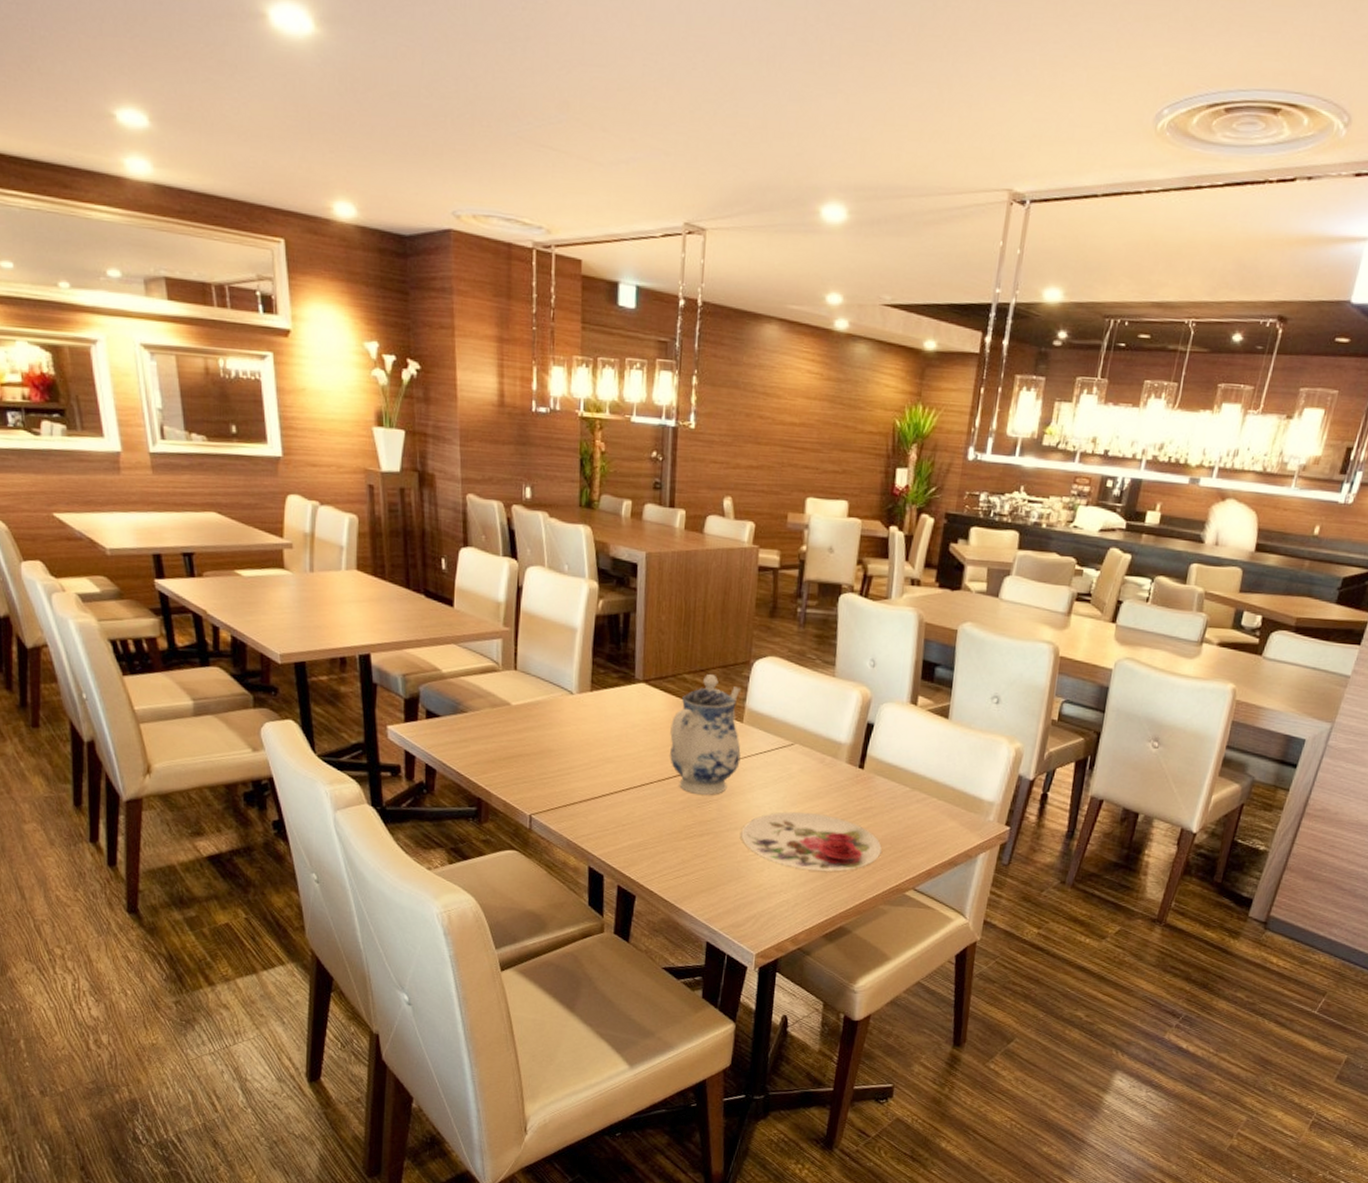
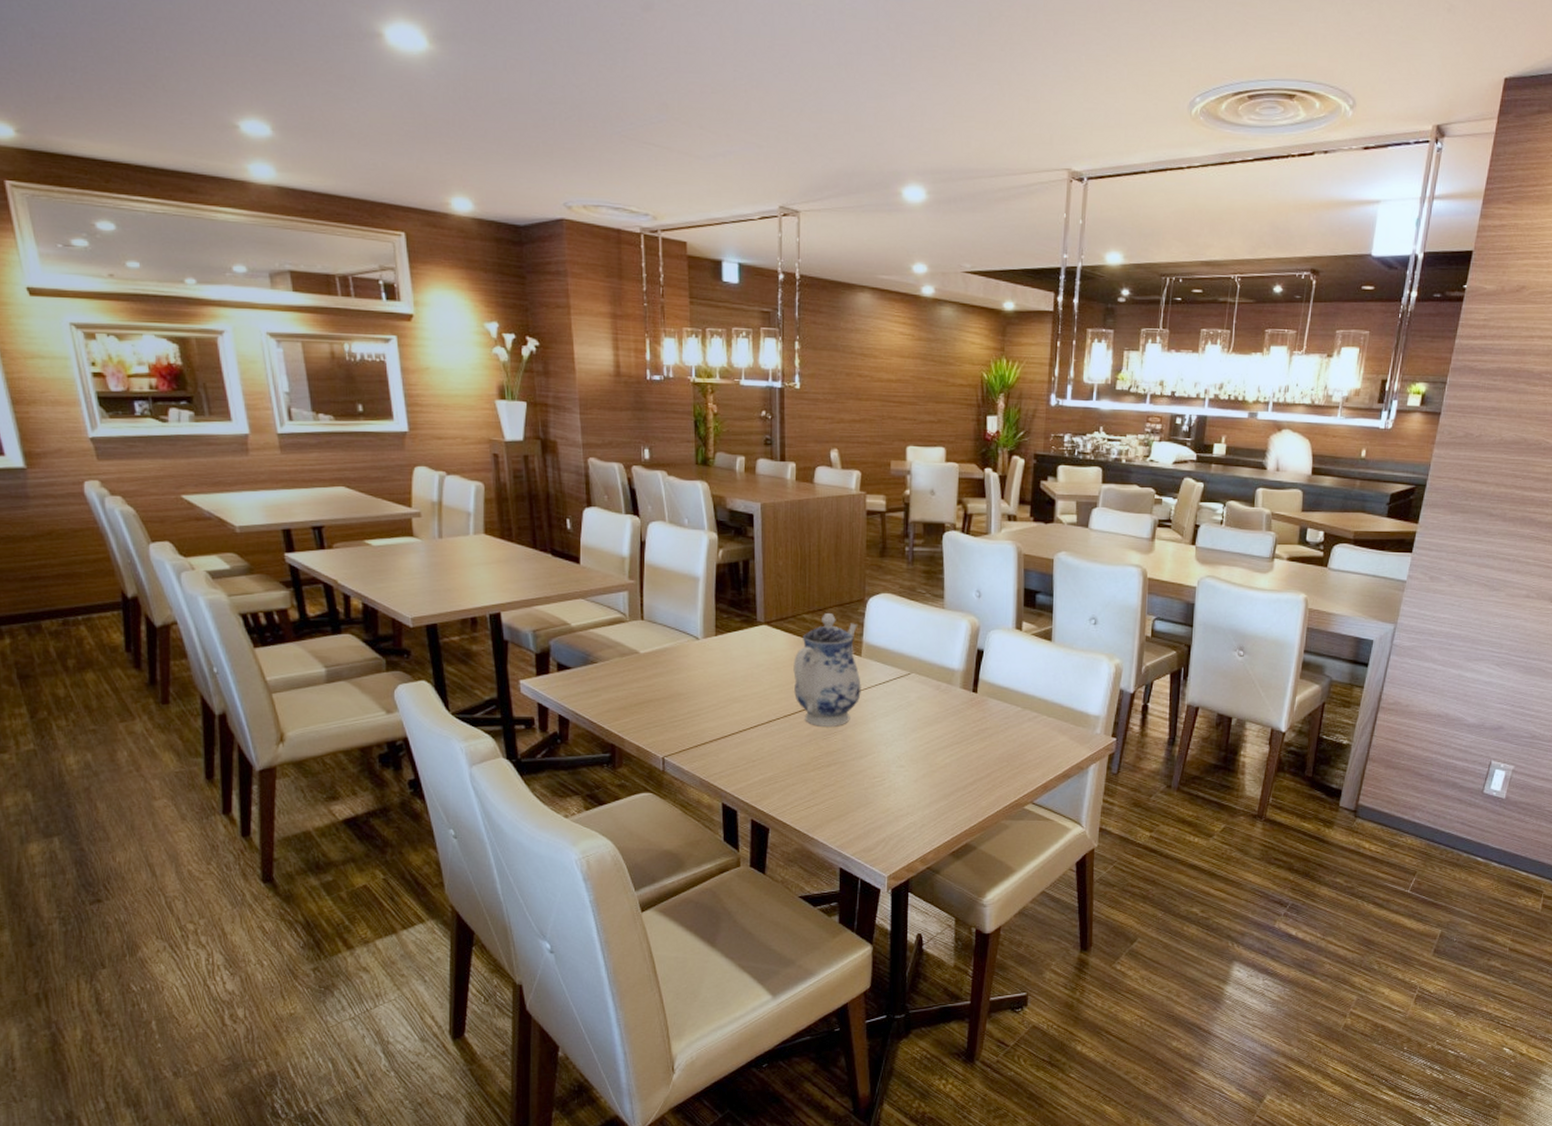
plate: present [741,811,882,872] -> none [866,737,999,791]

